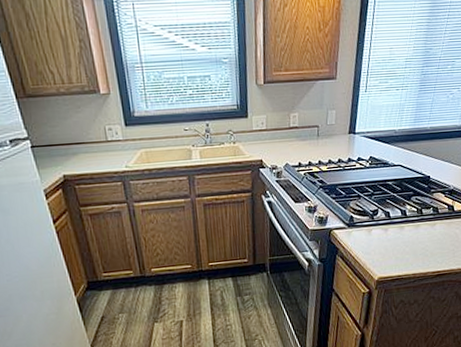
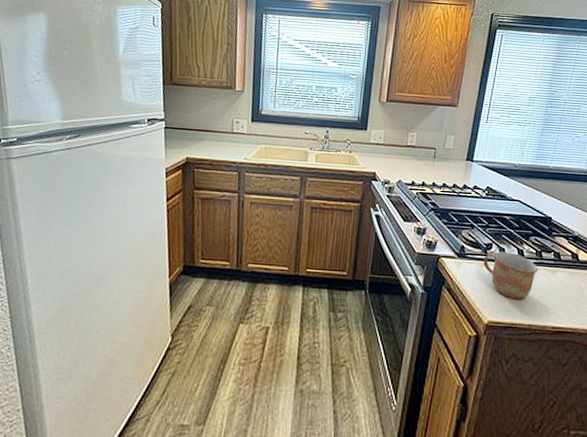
mug: none [371,214,420,255] -> present [483,252,539,300]

